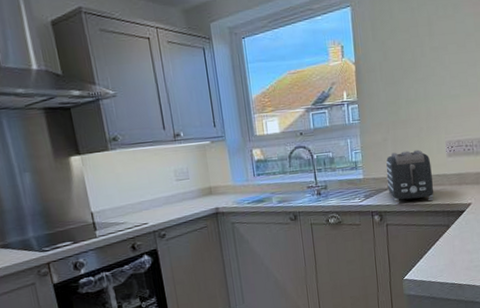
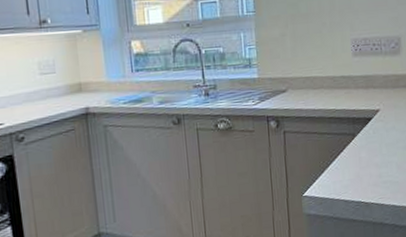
toaster: present [386,149,434,204] -> none [284,47,338,108]

